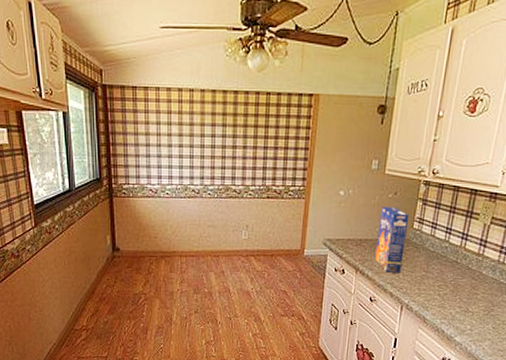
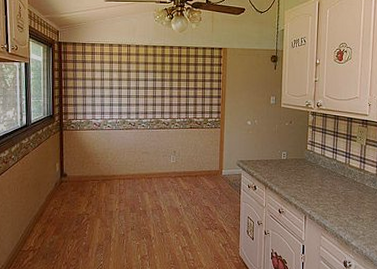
cereal box: present [375,206,410,273] -> none [280,132,303,187]

